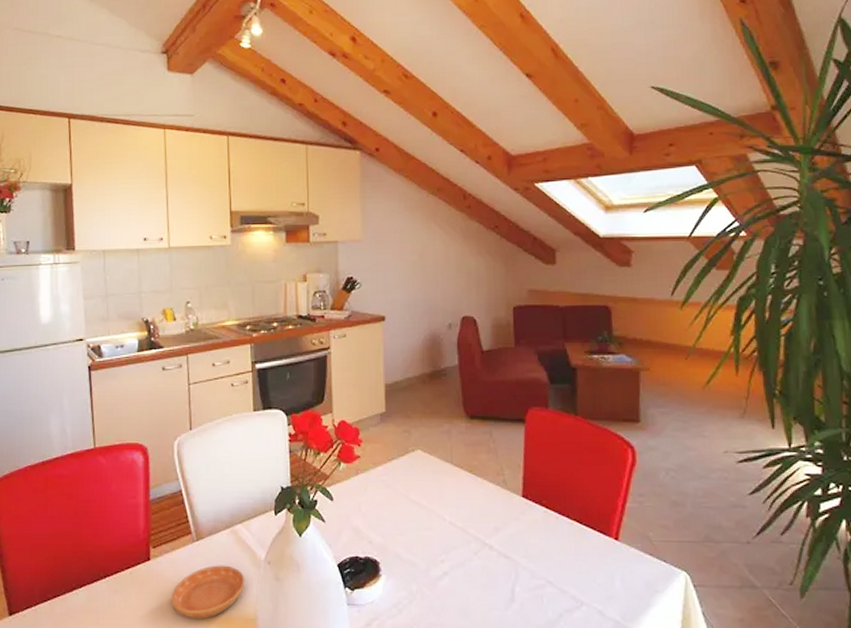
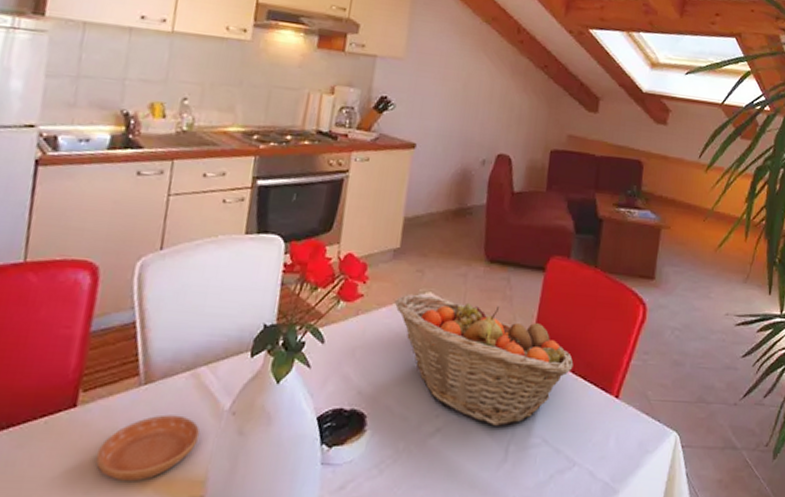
fruit basket: none [388,452,567,569] -> present [394,294,574,426]

